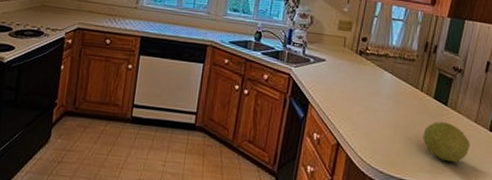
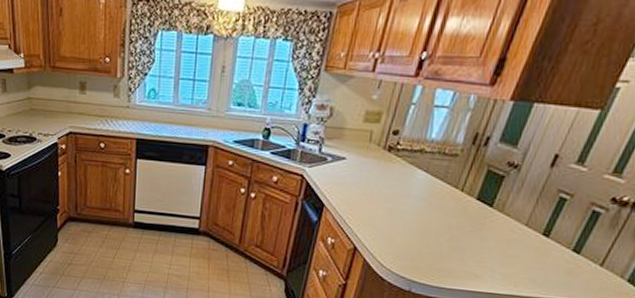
fruit: present [423,121,471,163] -> none [456,225,516,269]

